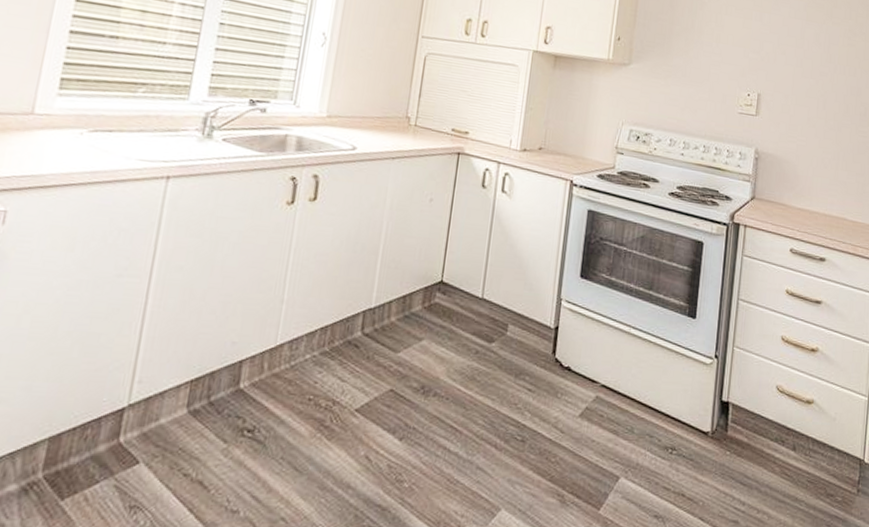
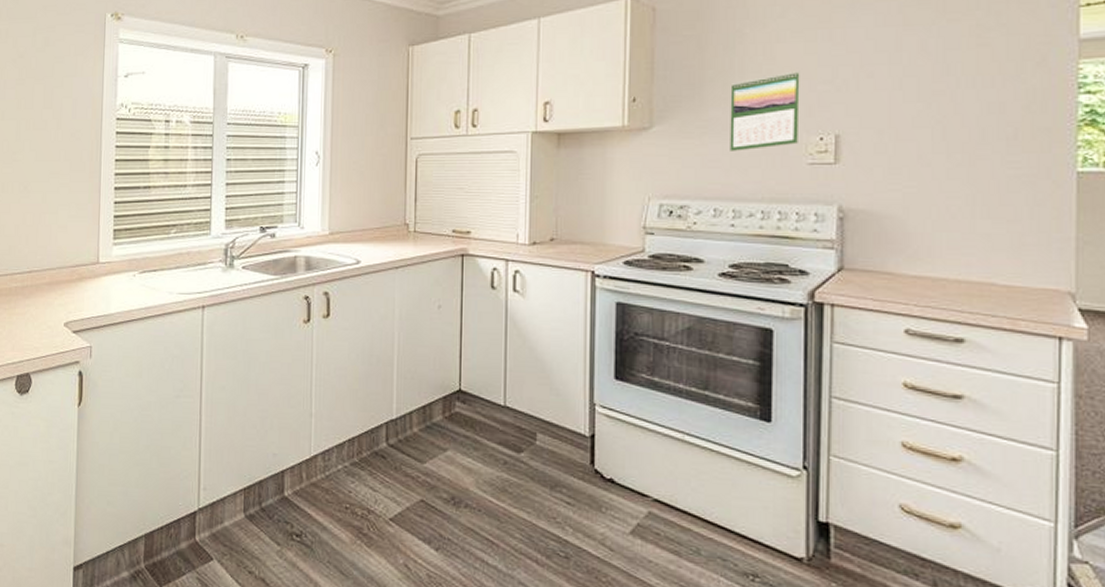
calendar: none [686,38,739,97] -> present [730,71,800,151]

